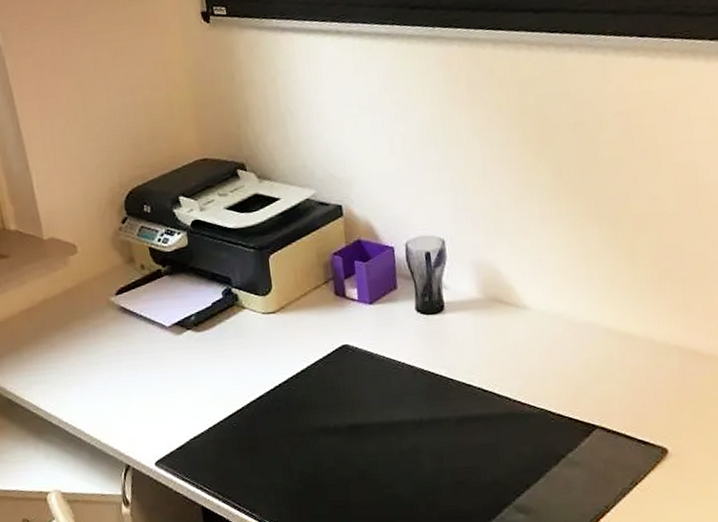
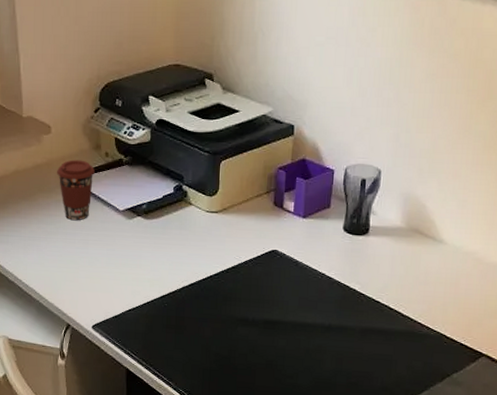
coffee cup: none [90,277,133,345] -> present [57,159,95,220]

